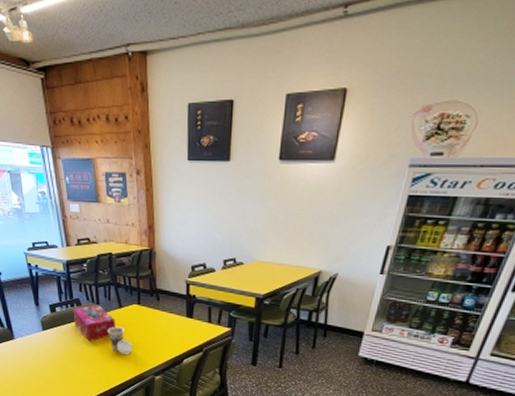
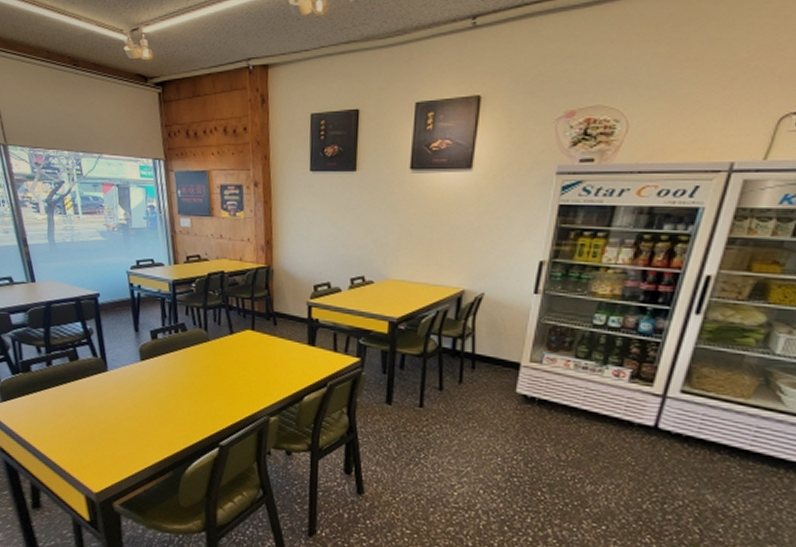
tissue box: present [73,304,115,341] -> none [177,330,225,374]
cup: present [108,326,133,355] -> none [216,356,244,391]

